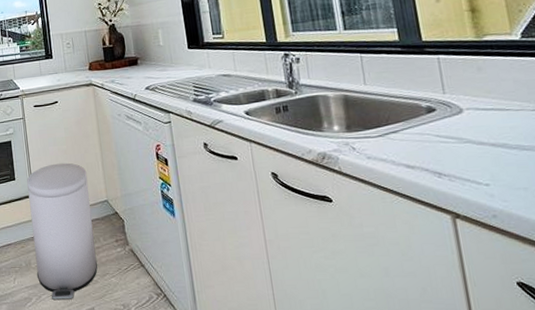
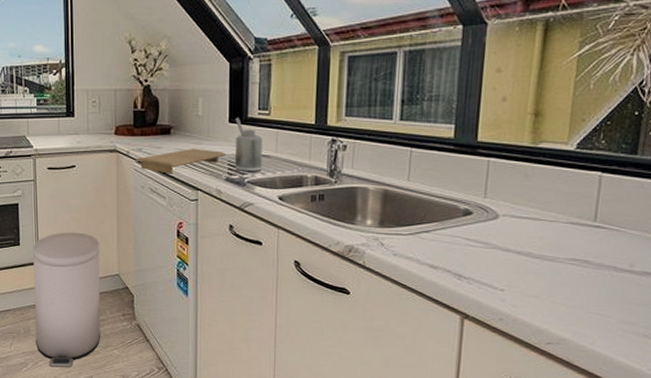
cutting board: none [109,75,191,101] -> present [135,148,227,174]
soap dispenser: none [193,43,225,92] -> present [234,117,263,172]

